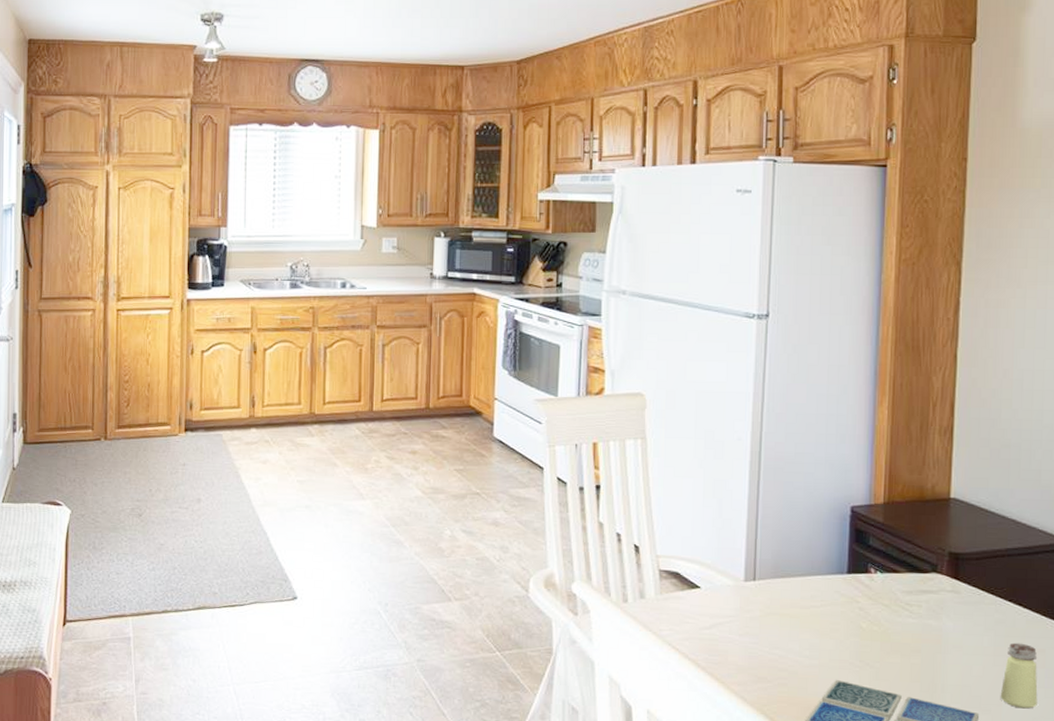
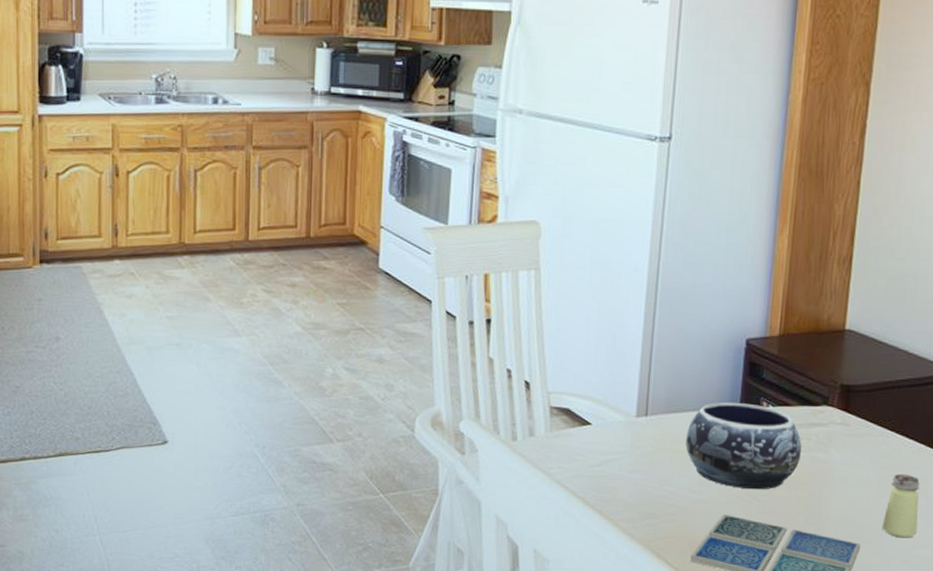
decorative bowl: none [795,568,912,656] -> present [686,402,802,490]

